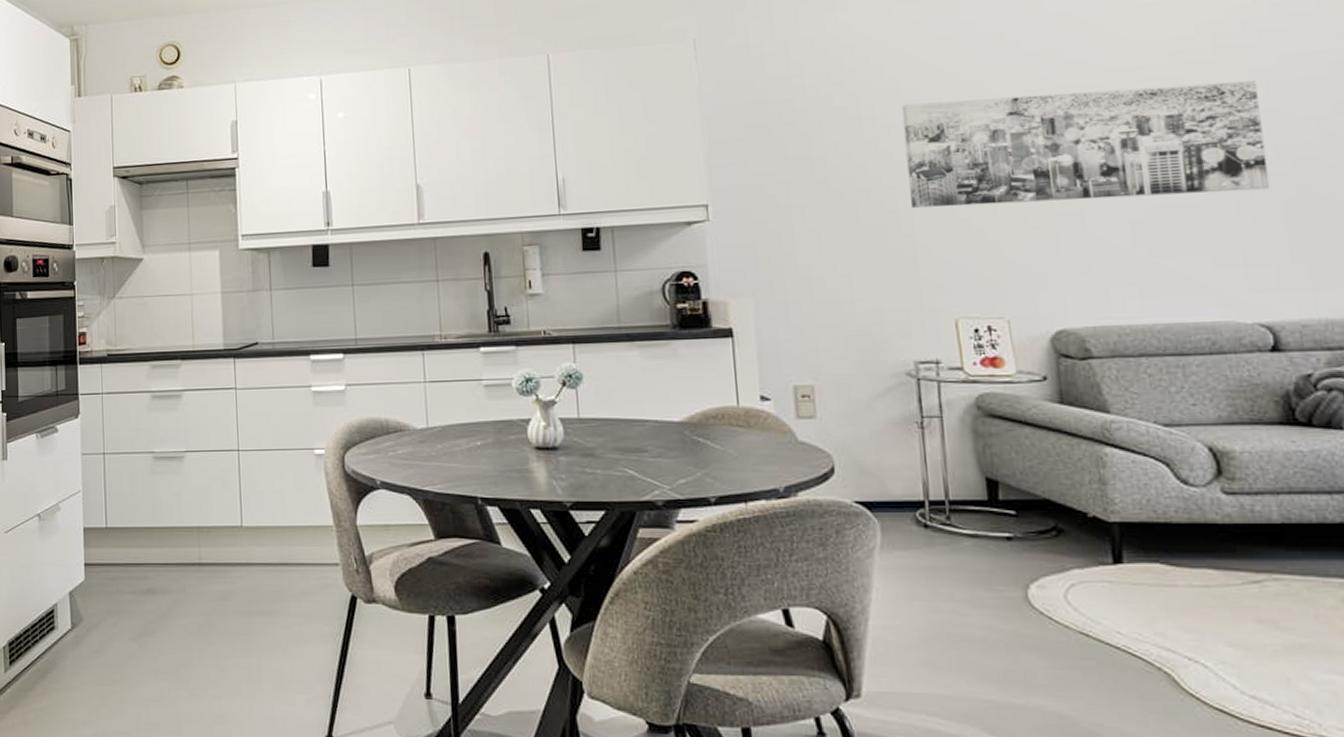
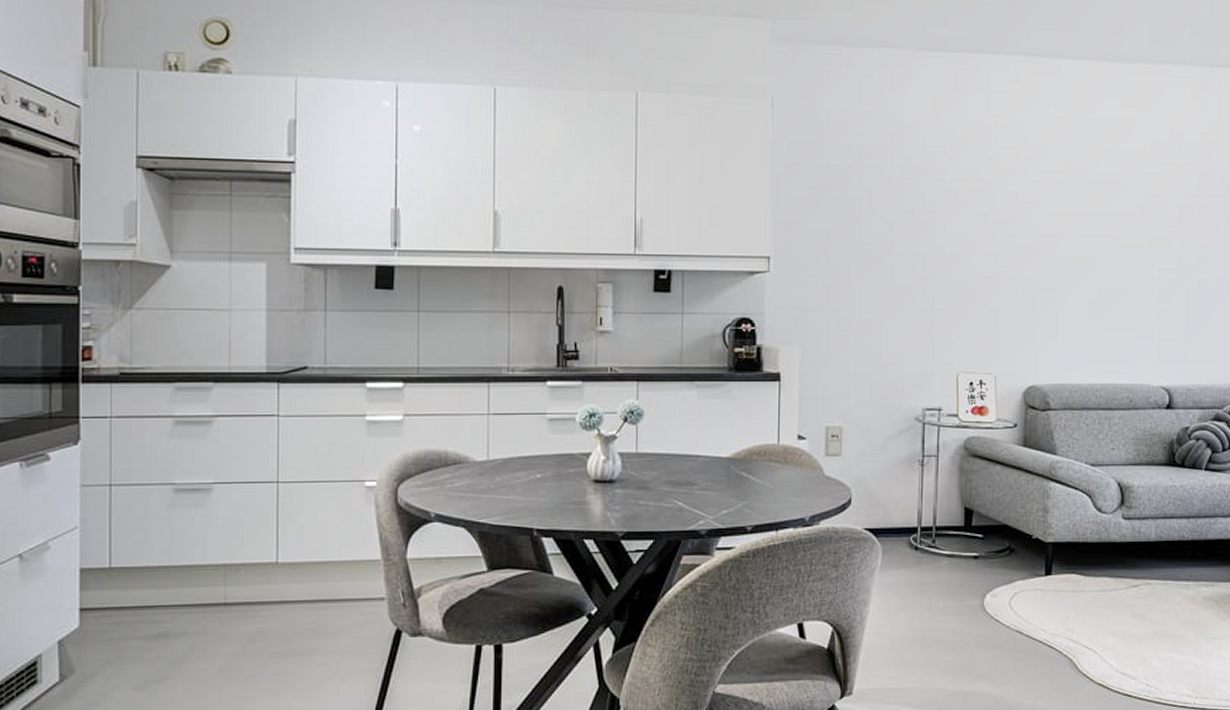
wall art: present [901,81,1270,208] -> none [935,182,1184,281]

